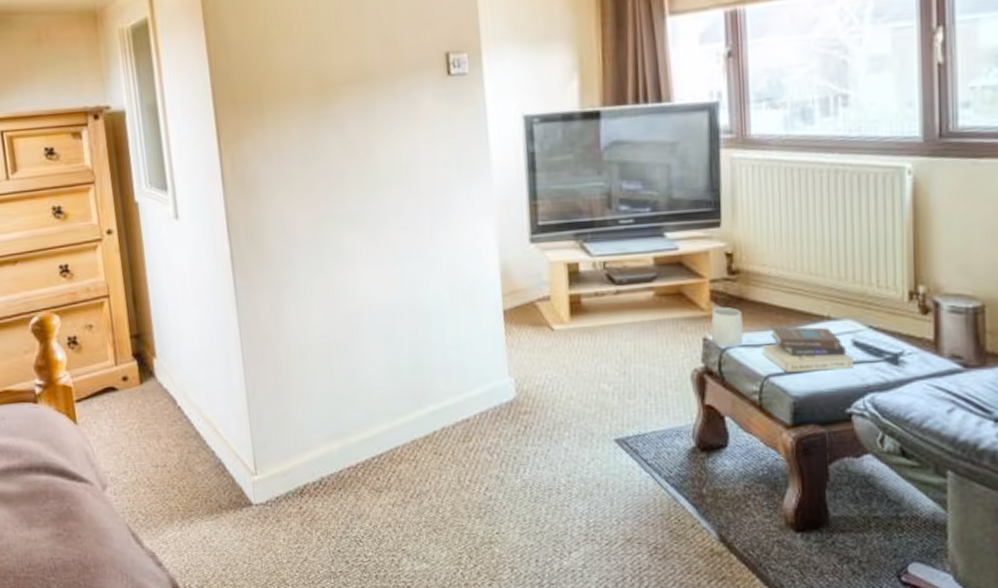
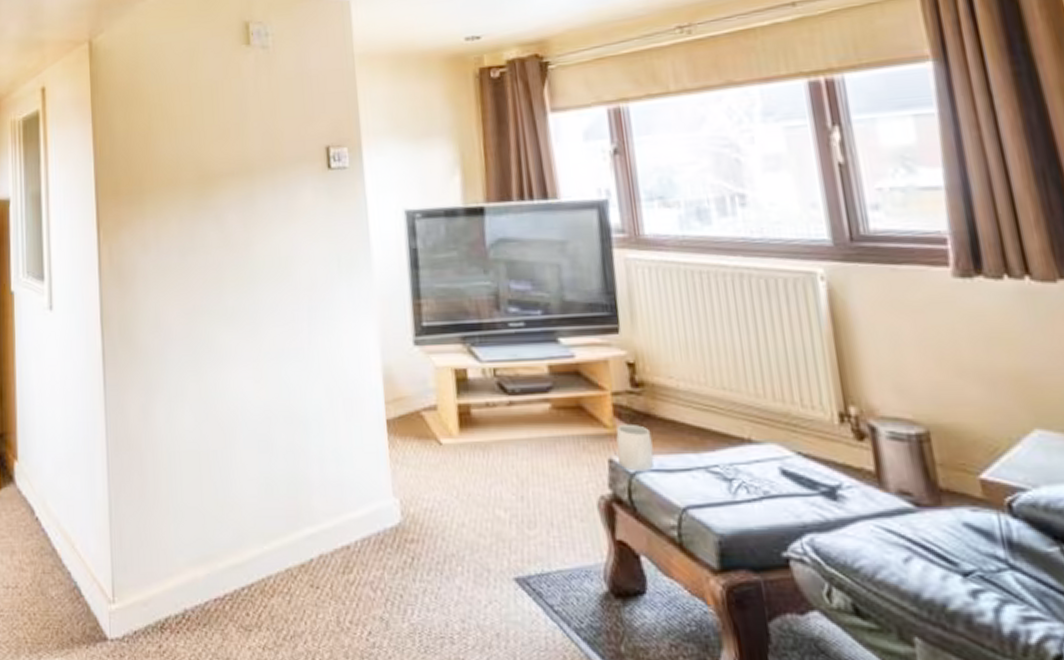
books: present [762,326,854,372] -> none [676,449,785,504]

